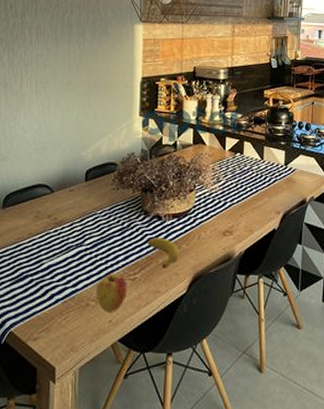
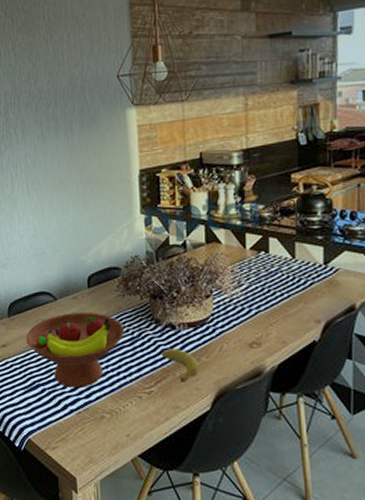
fruit bowl: none [19,205,116,278] -> present [26,313,124,389]
apple: present [96,273,127,312] -> none [111,386,144,426]

